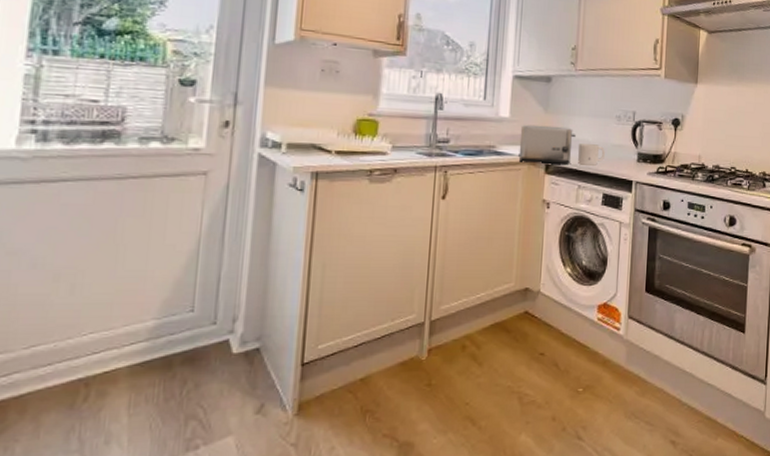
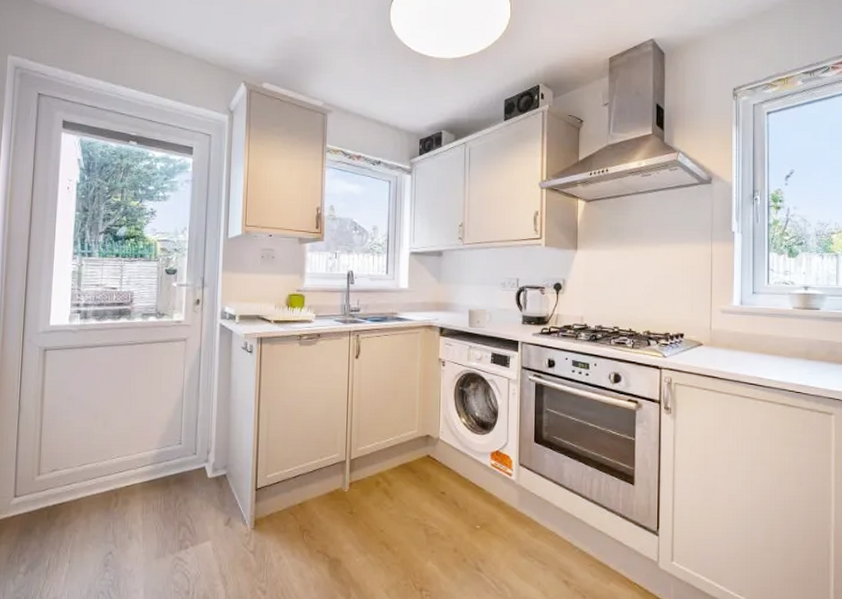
toaster: present [518,124,576,166] -> none [417,293,465,328]

